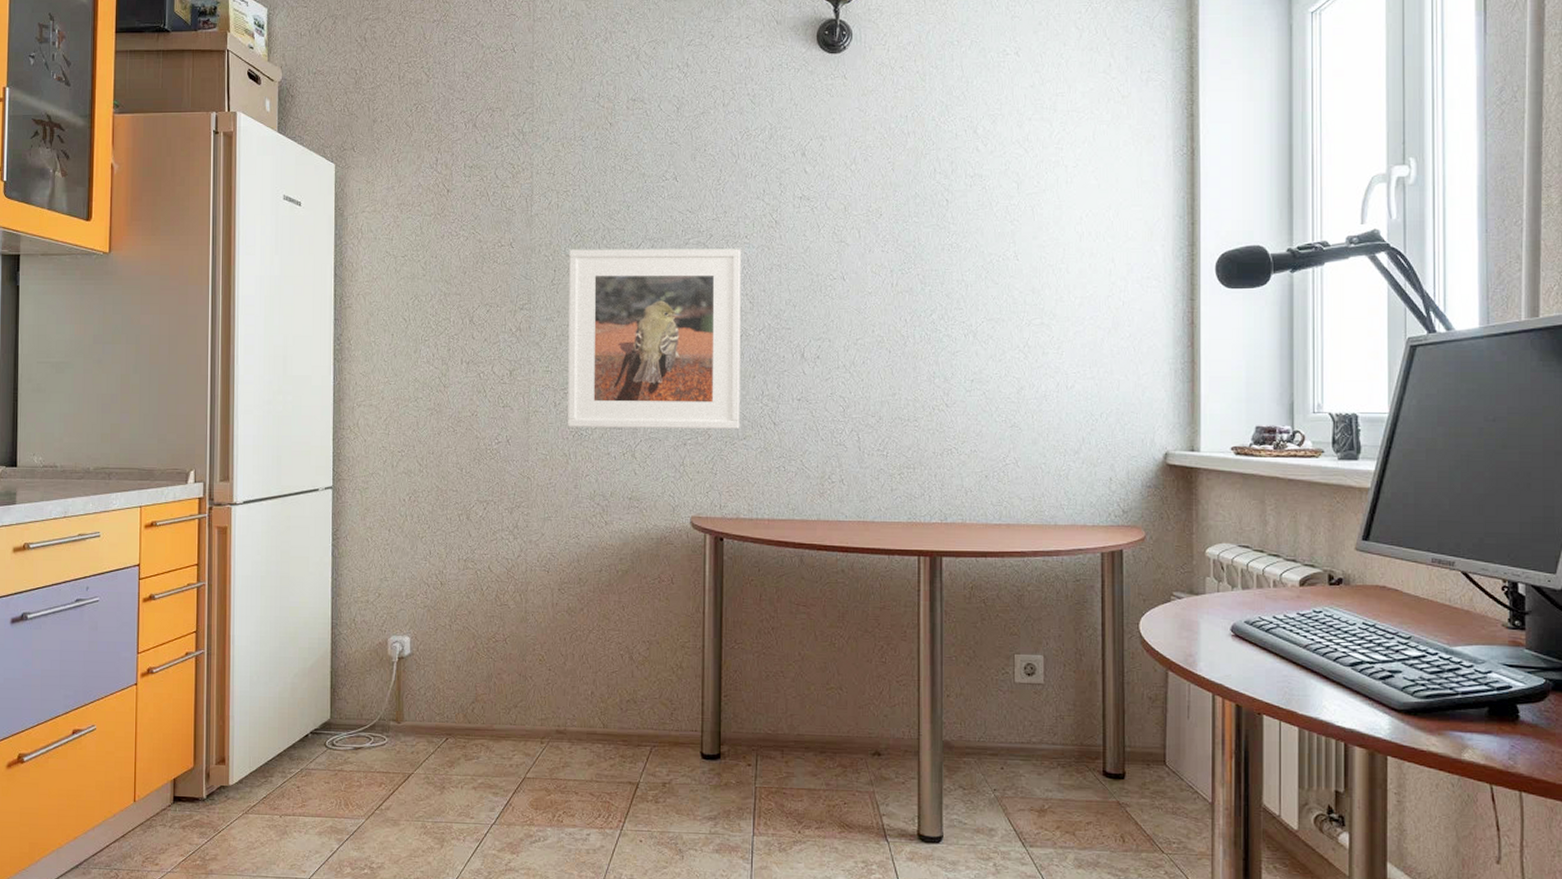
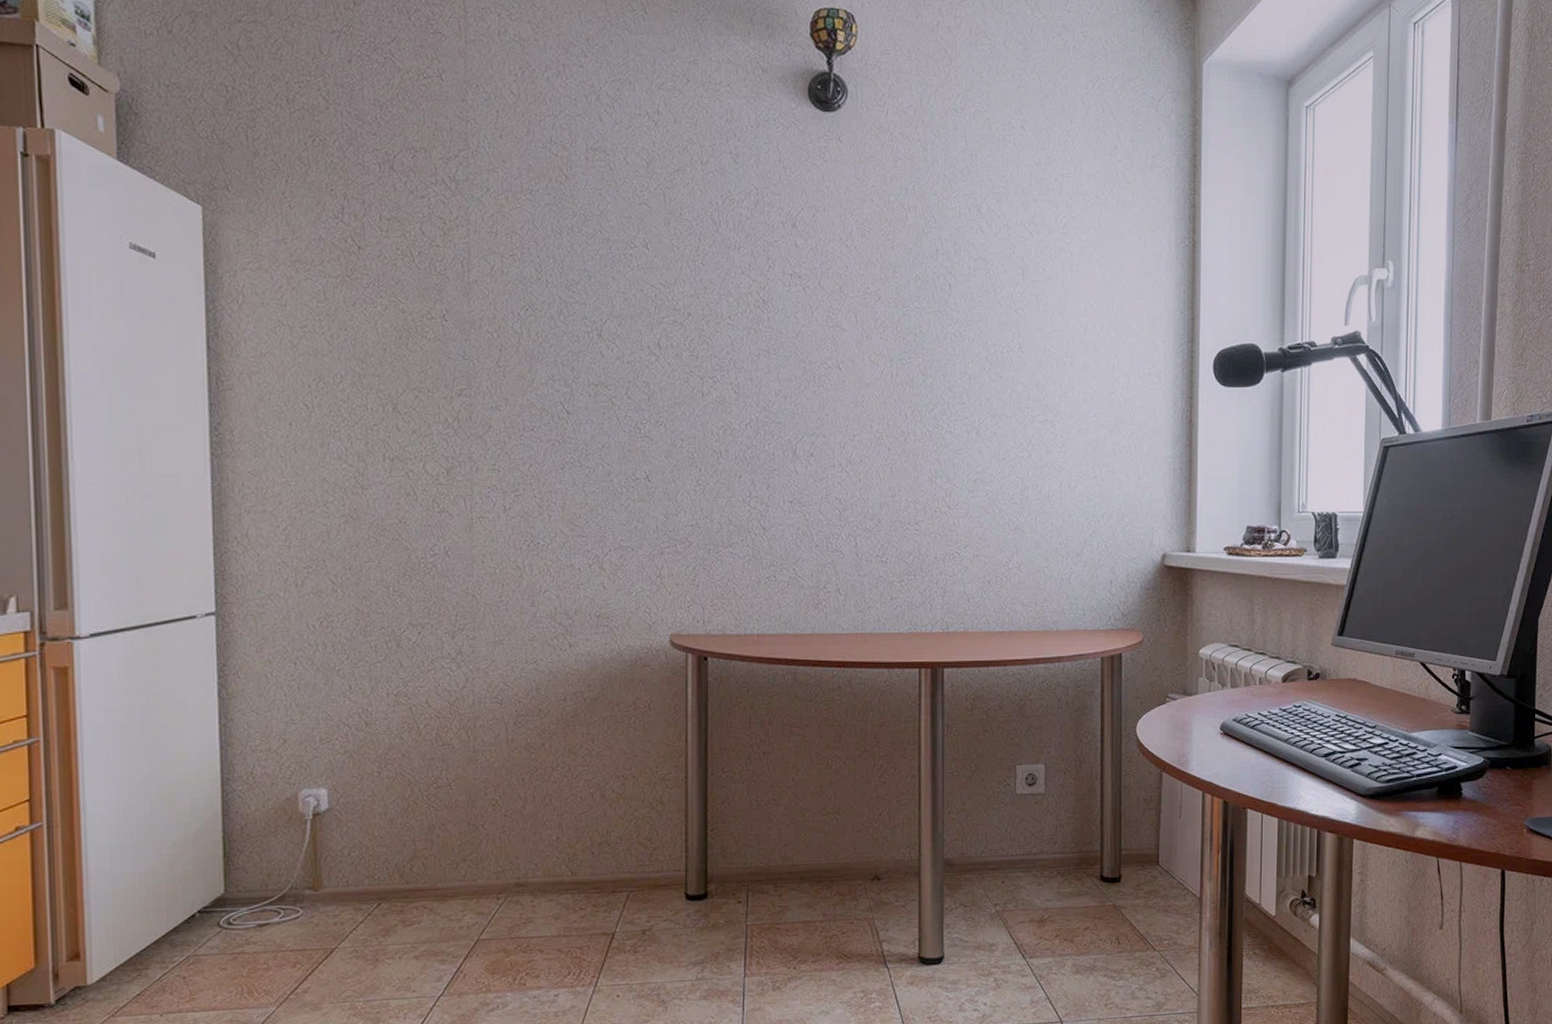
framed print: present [568,249,741,429] -> none [518,325,725,535]

